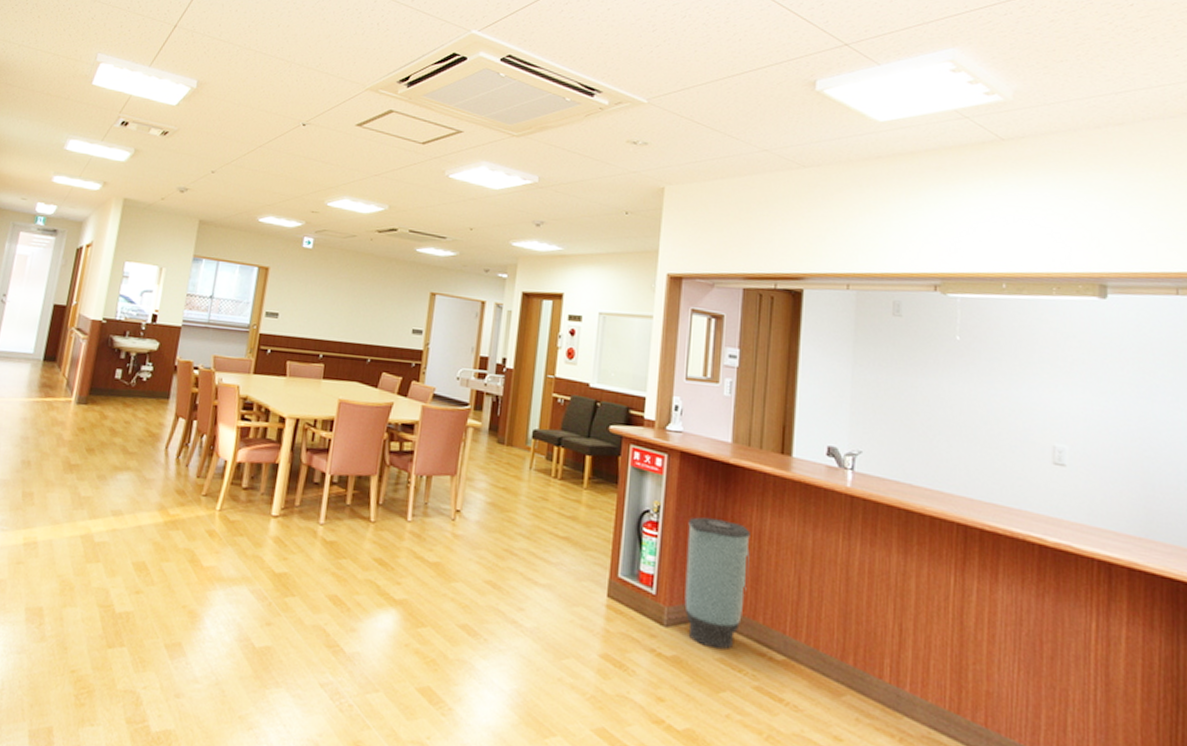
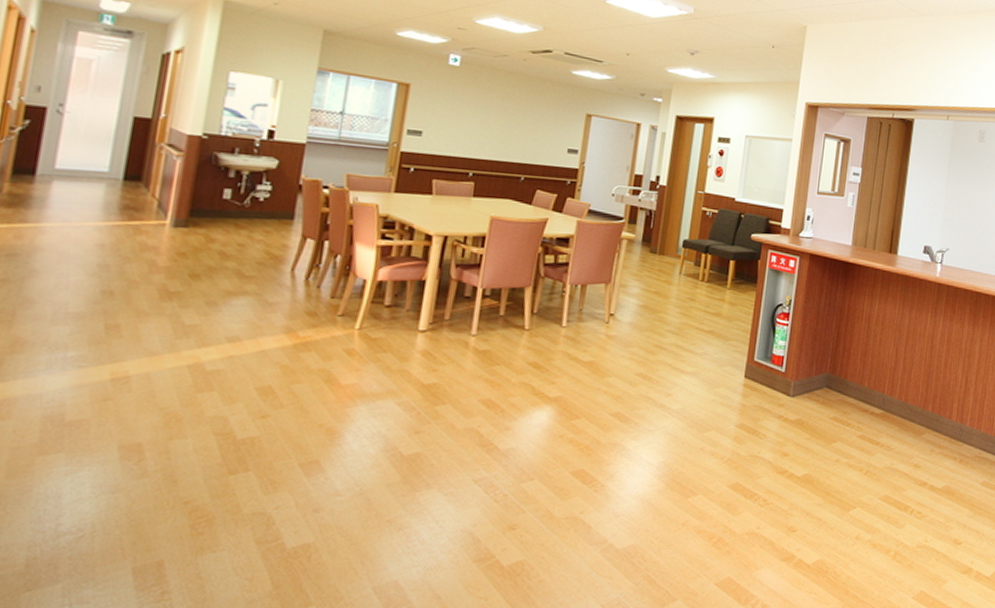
trash can: present [684,517,750,650] -> none [807,307,862,411]

